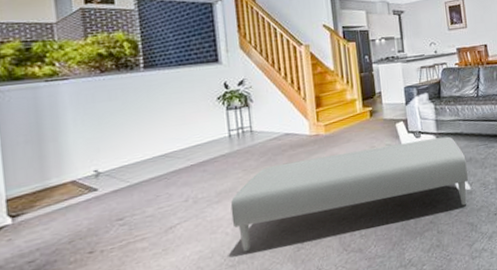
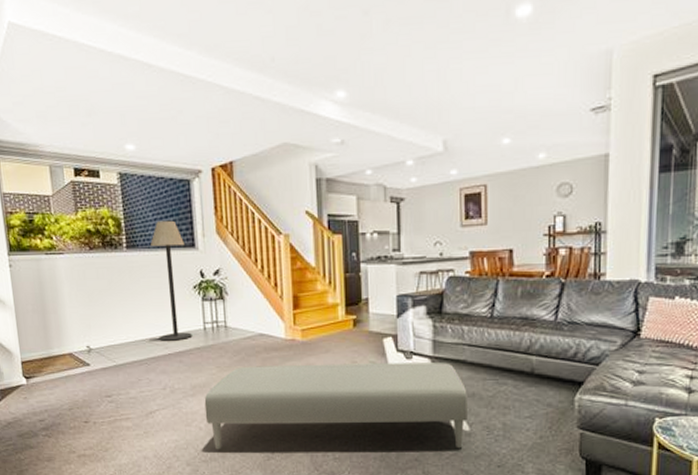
floor lamp: none [171,39,217,154] -> present [150,220,192,341]

